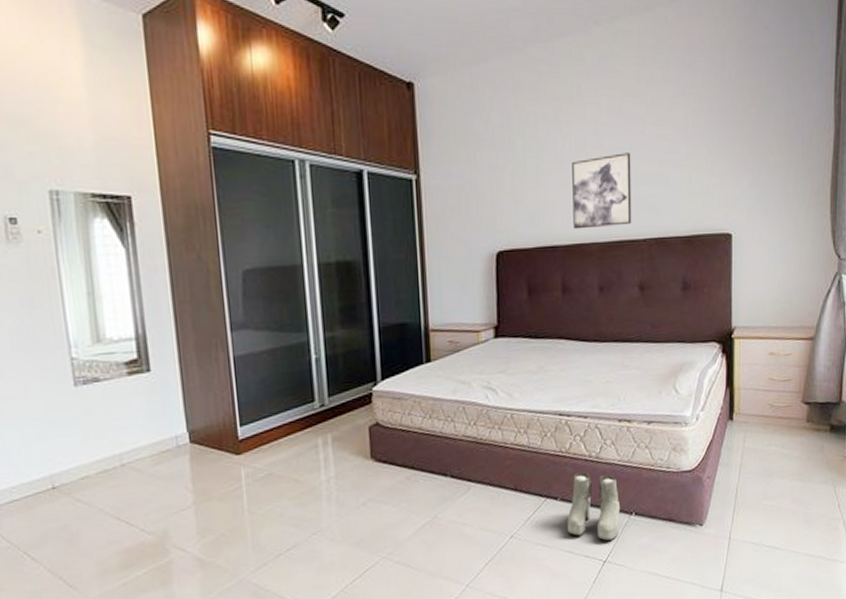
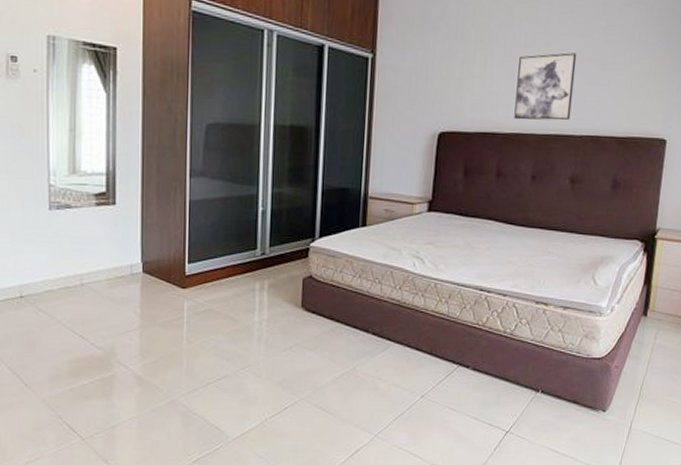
boots: present [567,472,620,541] -> none [475,346,528,413]

